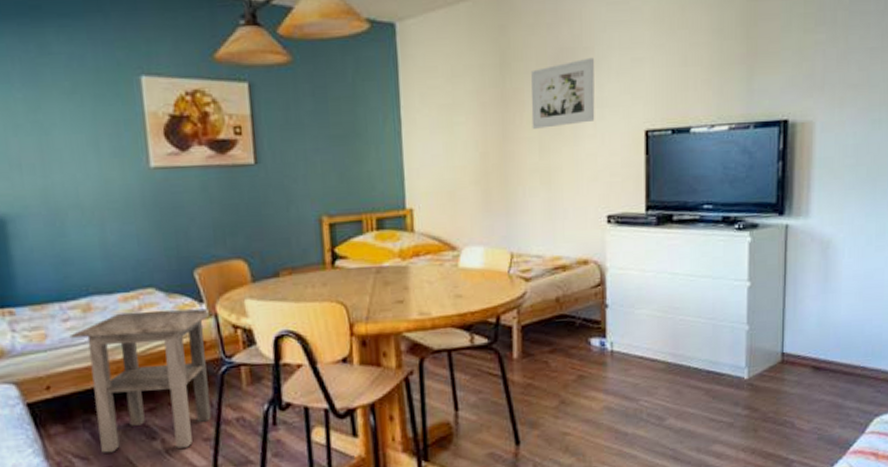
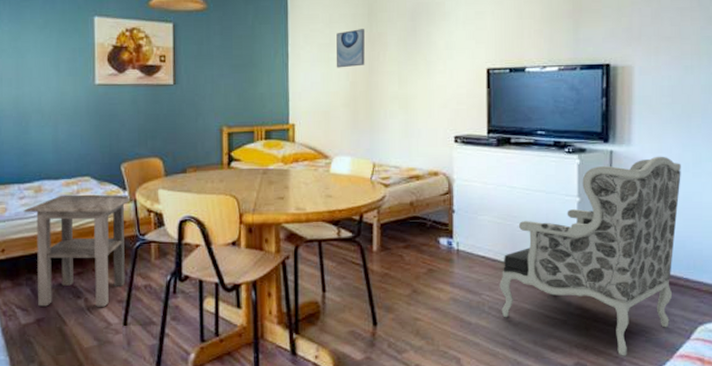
wall art: none [461,84,498,136] -> present [336,29,365,68]
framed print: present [531,57,595,129] -> none [392,10,445,65]
armchair: none [659,228,863,457] -> present [499,156,681,356]

